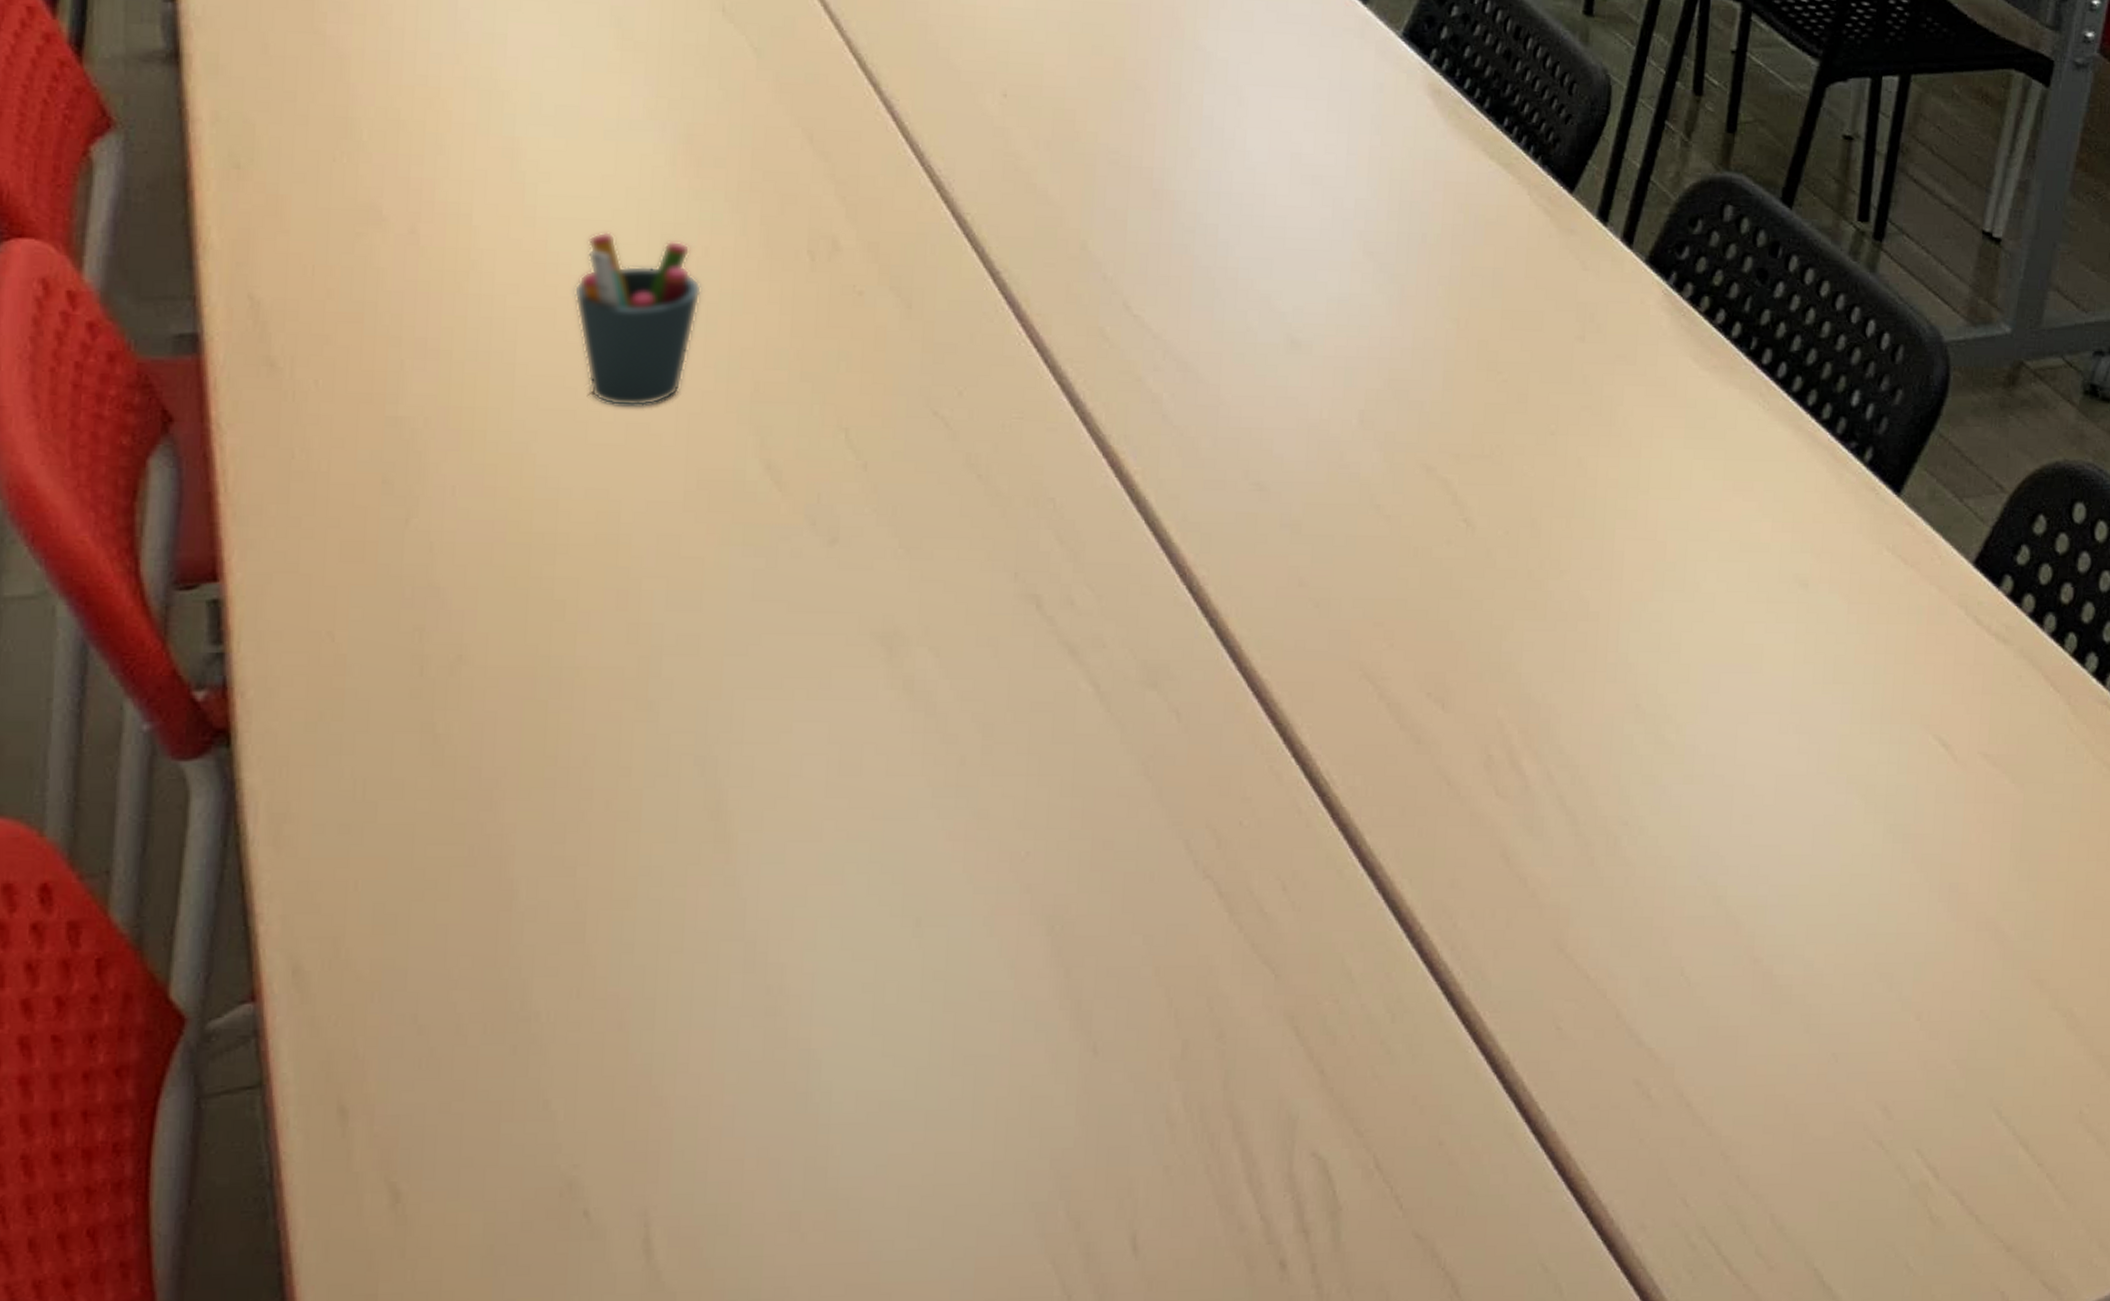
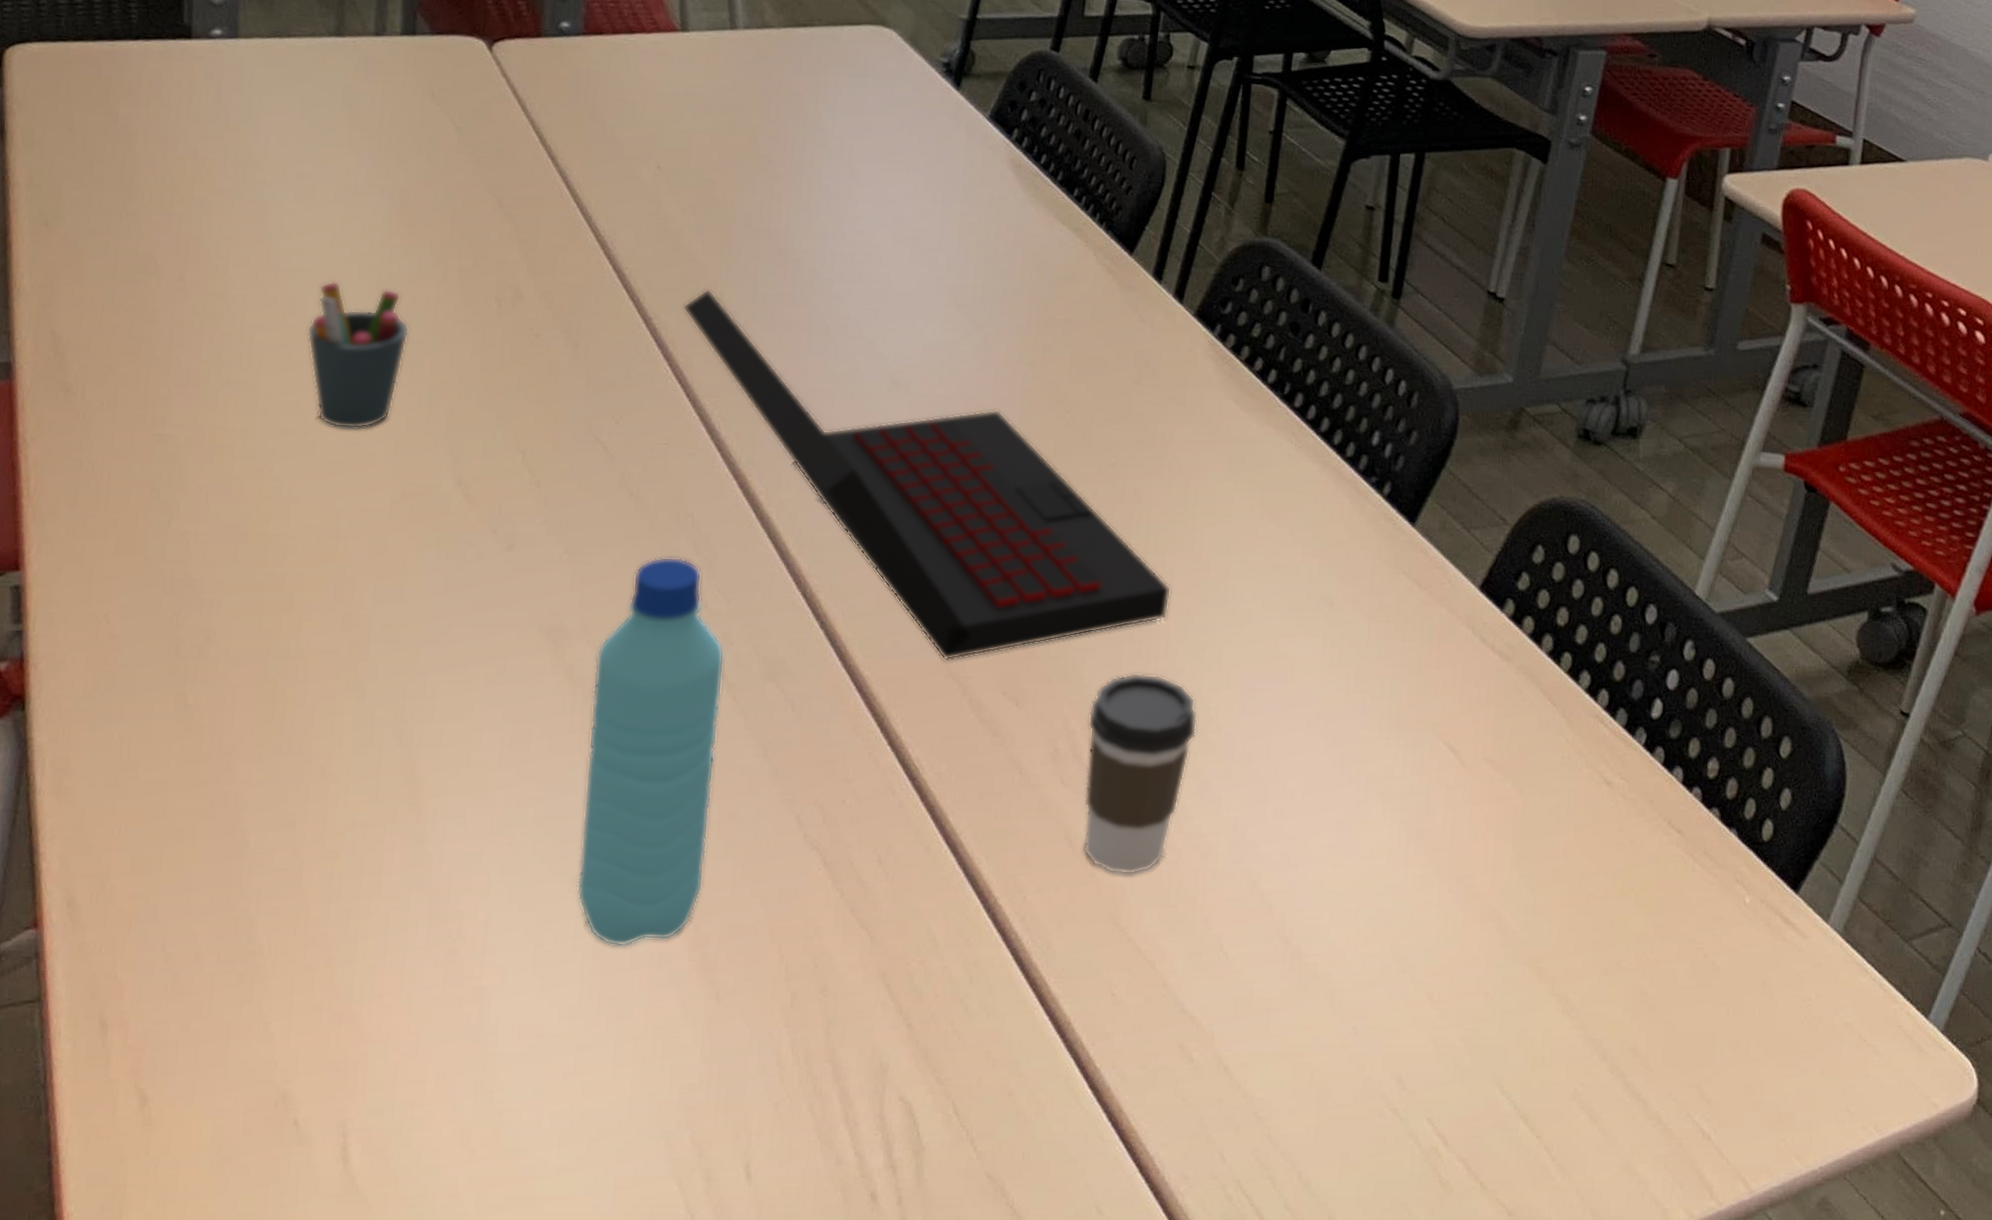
water bottle: none [922,548,1096,996] -> present [576,556,725,946]
laptop: none [1037,237,1622,660] -> present [682,289,1172,661]
coffee cup: none [1522,668,1653,895] -> present [1083,673,1197,875]

